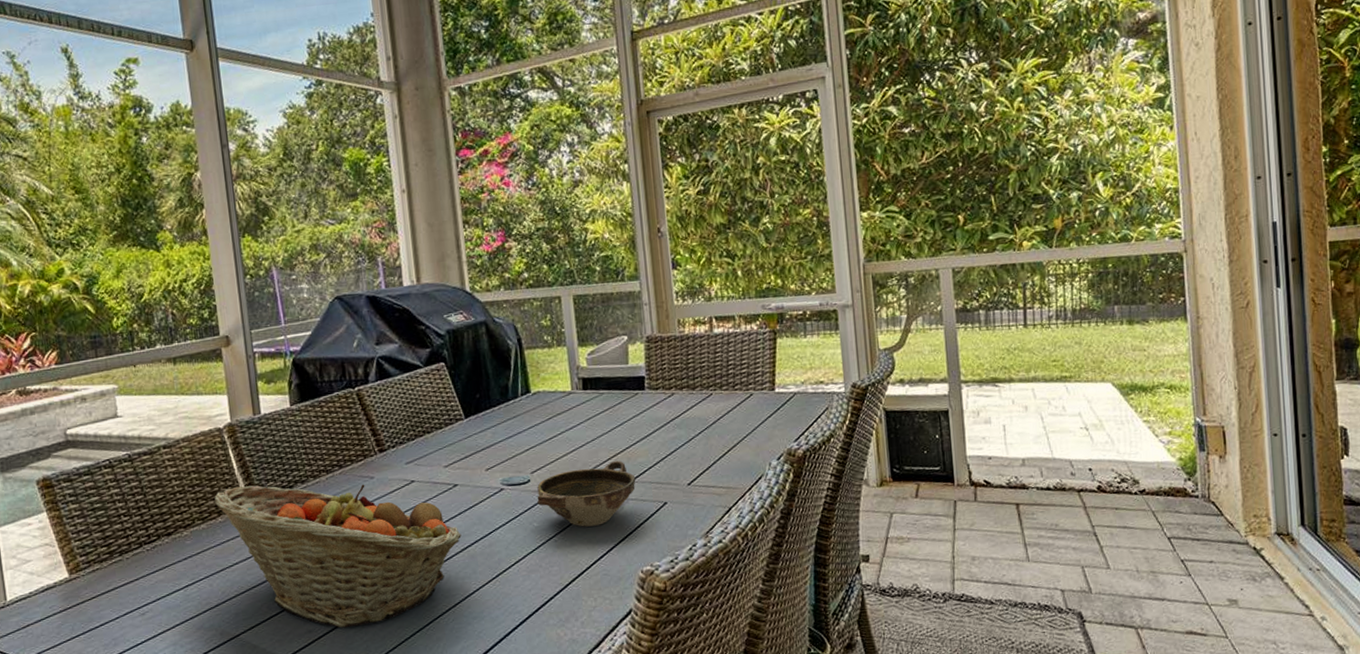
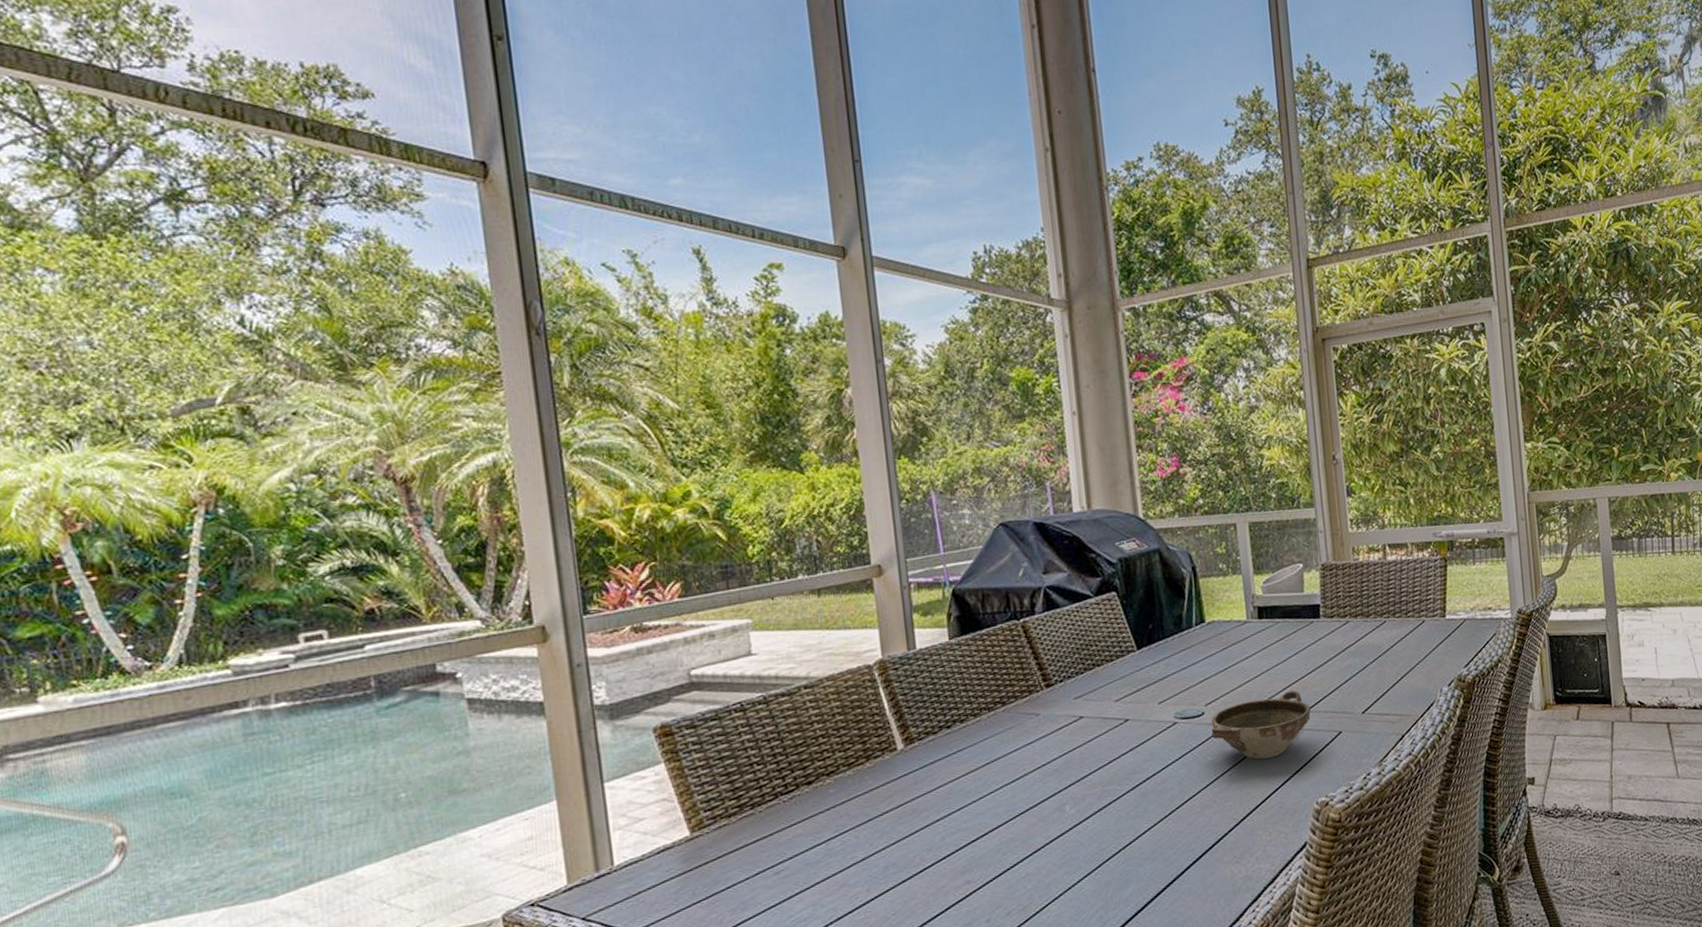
fruit basket: present [214,484,461,628] -> none [862,721,1133,877]

